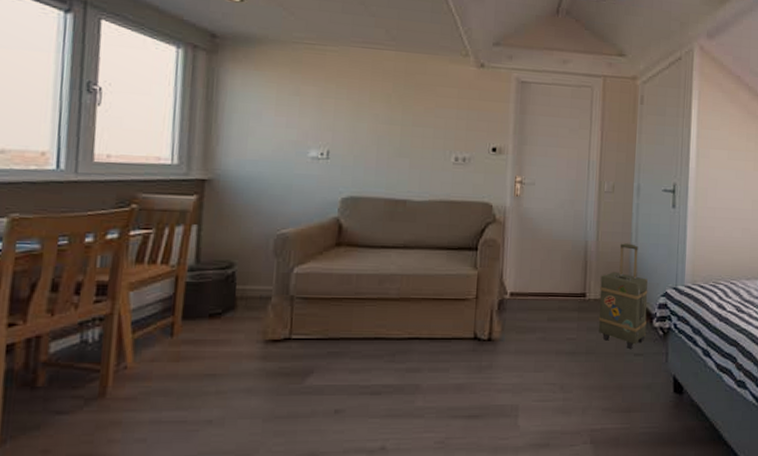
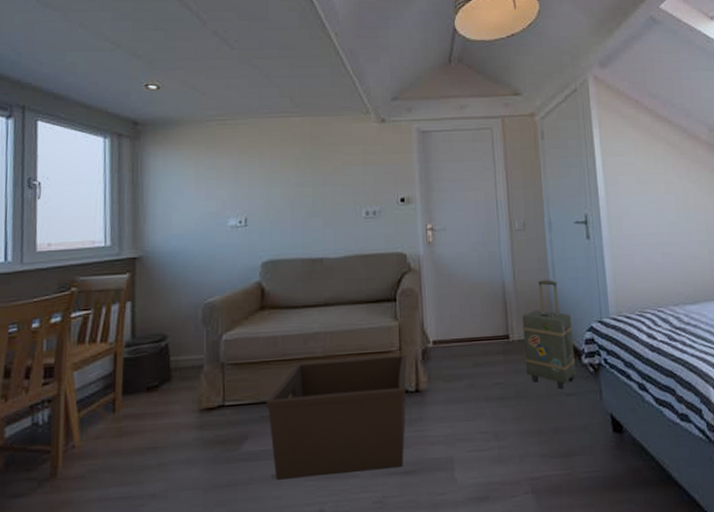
hamper: none [334,303,483,415] -> present [265,354,408,480]

